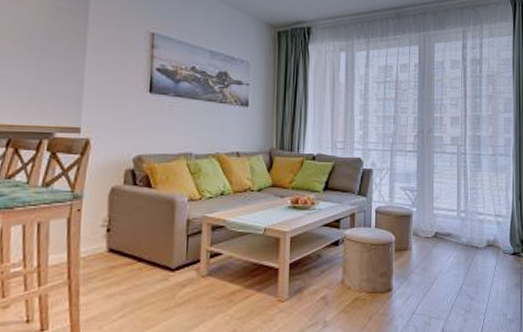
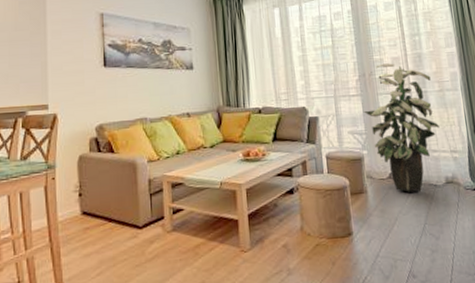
indoor plant: none [418,122,488,252] -> present [364,63,440,192]

